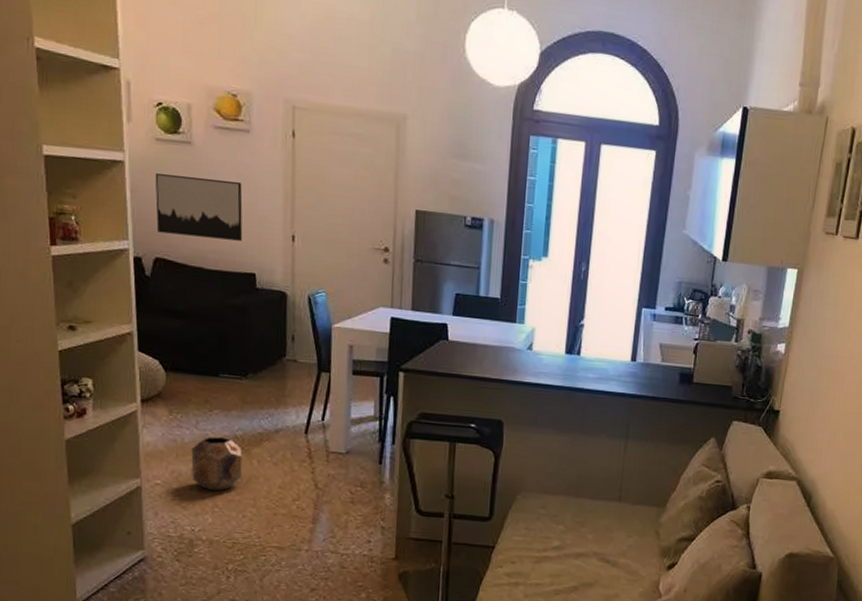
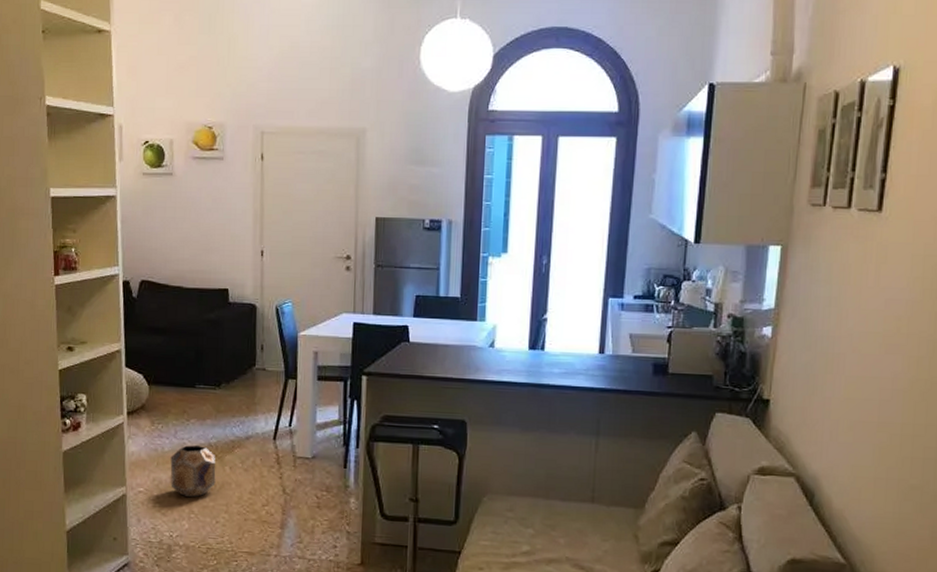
wall art: present [155,173,243,241] -> none [141,204,217,260]

